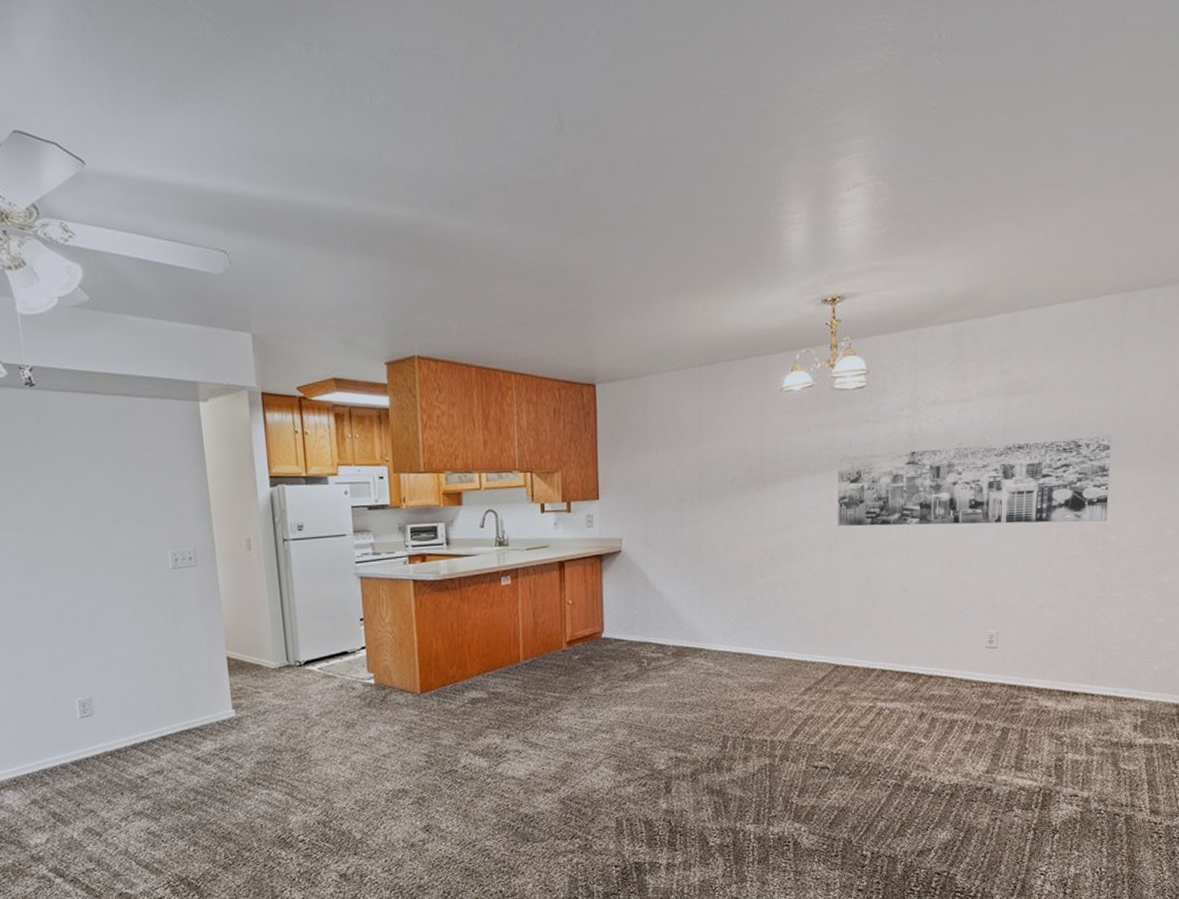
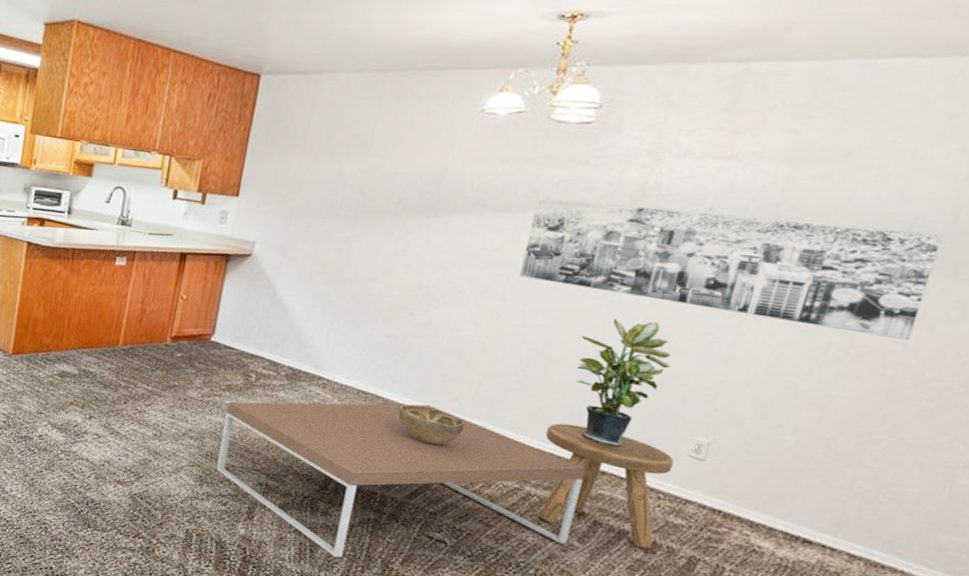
coffee table: none [628,652,918,807] -> present [216,401,586,558]
decorative bowl: none [769,654,822,686] -> present [398,404,465,445]
stool: none [884,641,977,731] -> present [539,423,674,549]
potted plant: none [892,543,959,653] -> present [576,318,671,446]

